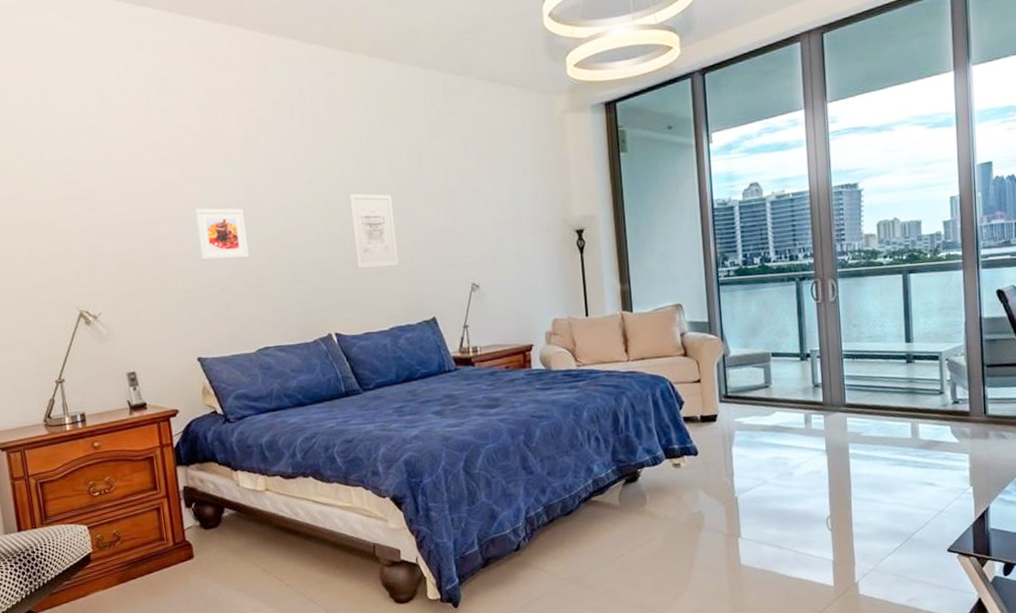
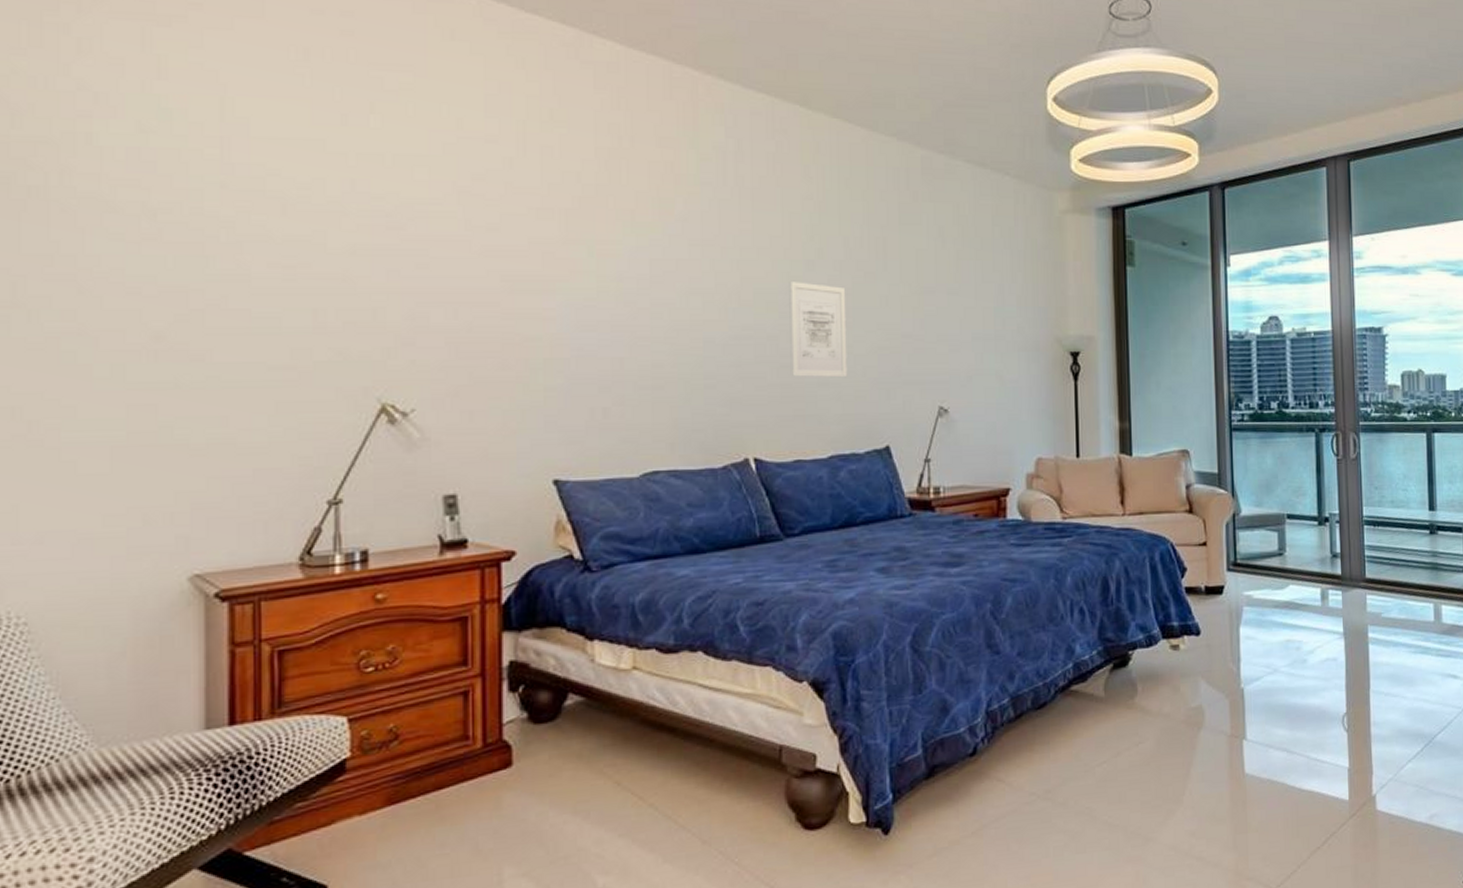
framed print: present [195,208,249,260] -> none [574,279,644,351]

